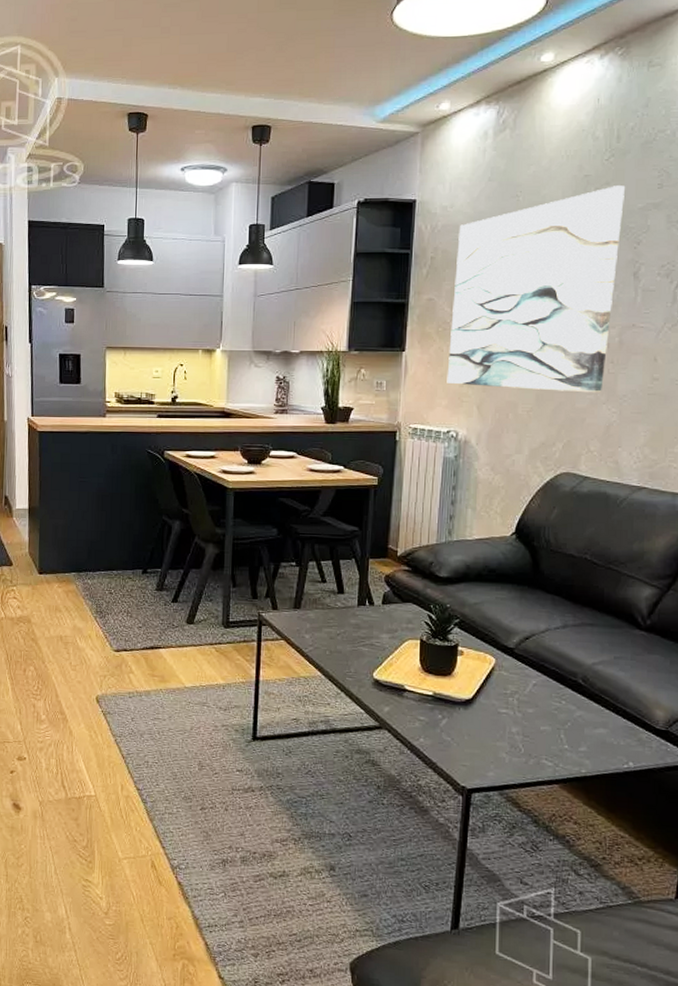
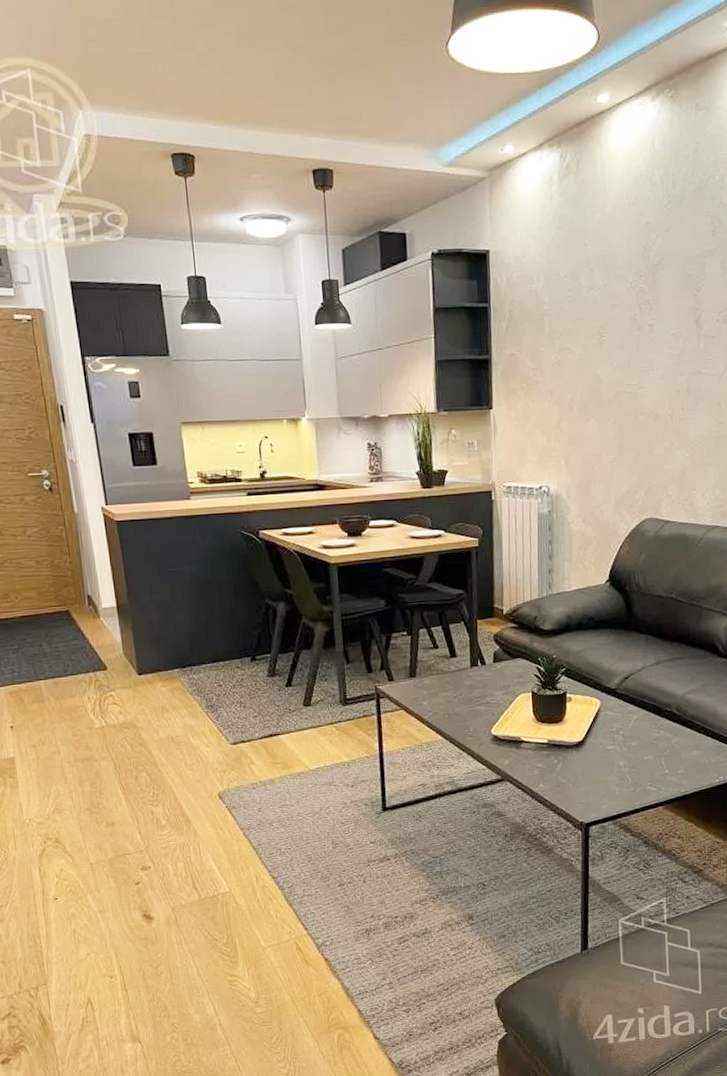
wall art: present [447,185,626,393] -> none [533,232,684,440]

